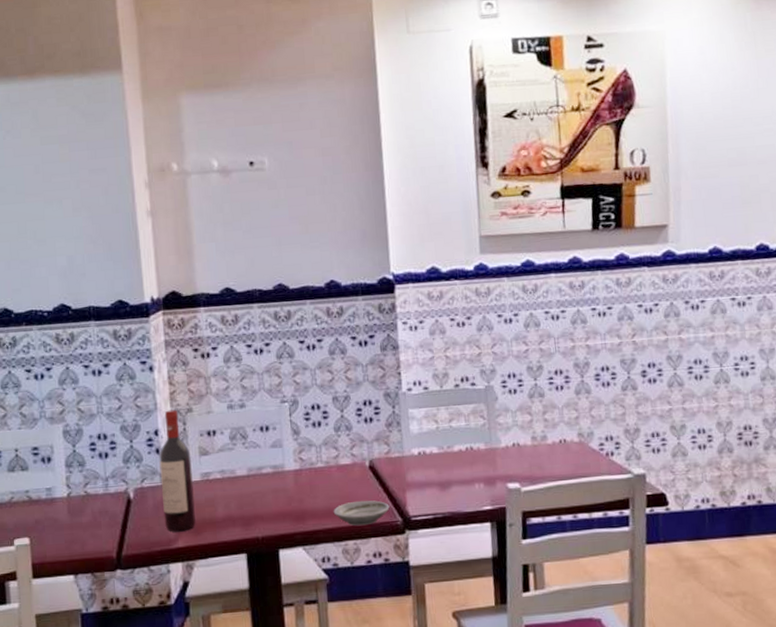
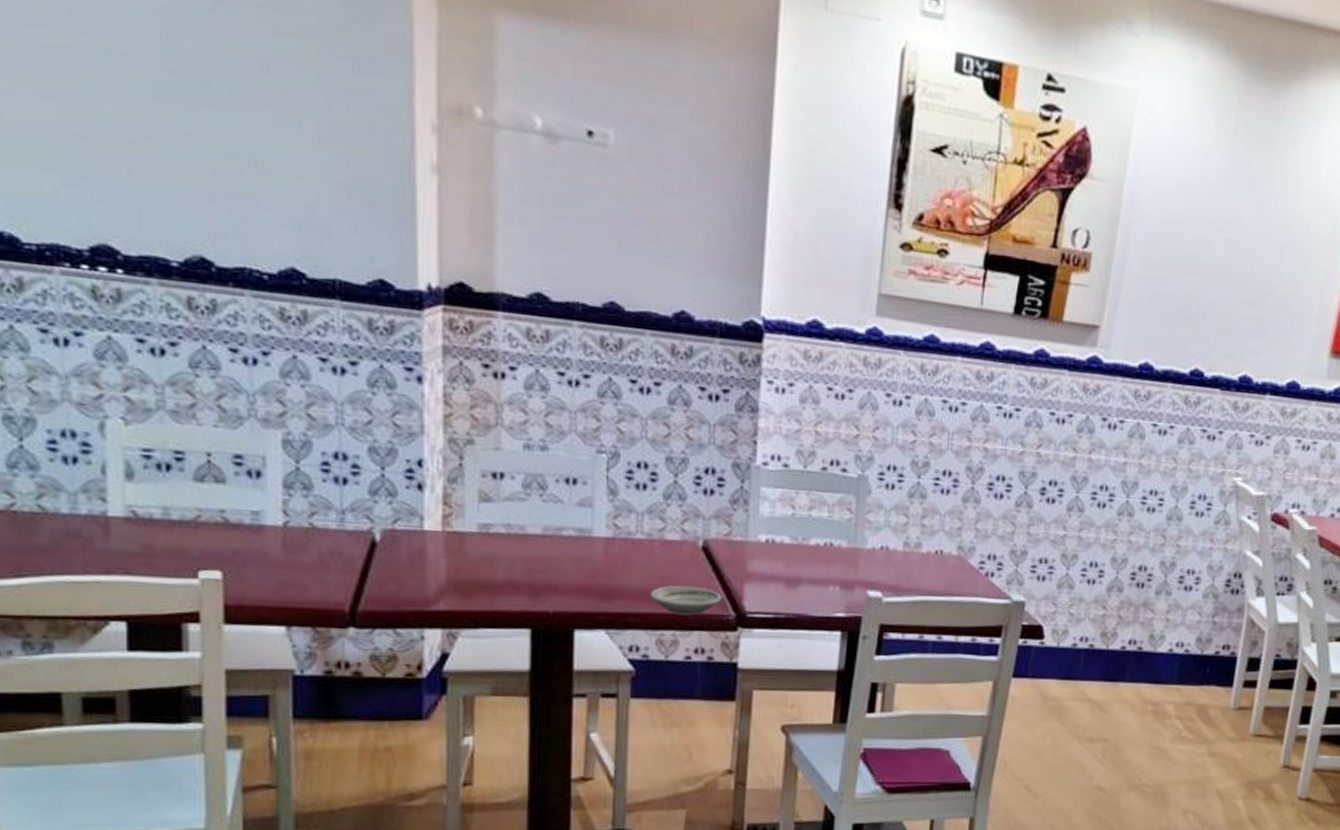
wine bottle: present [159,409,196,532] -> none [421,437,467,592]

